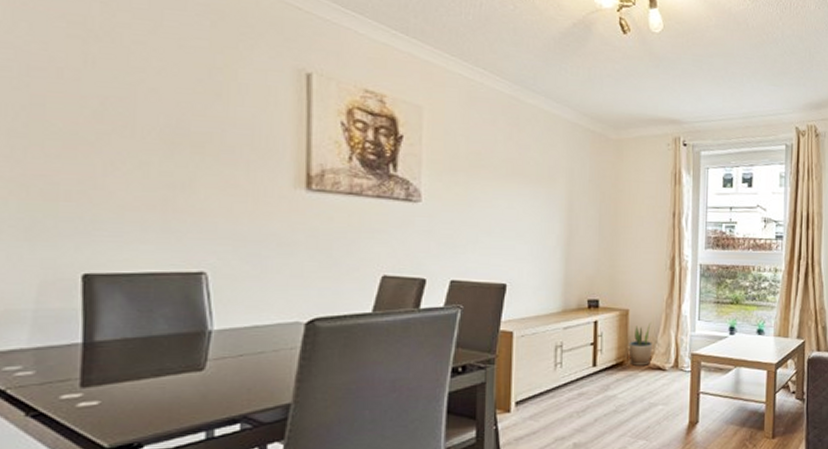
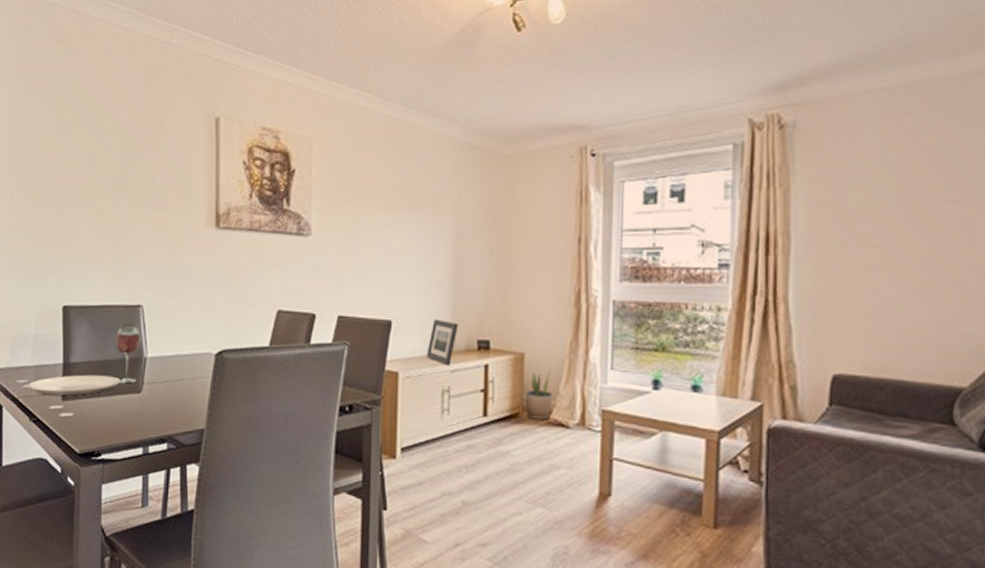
plate: none [23,354,173,382] -> present [28,374,120,396]
wineglass: none [166,294,203,362] -> present [116,324,141,384]
picture frame: none [540,281,571,323] -> present [426,318,459,365]

